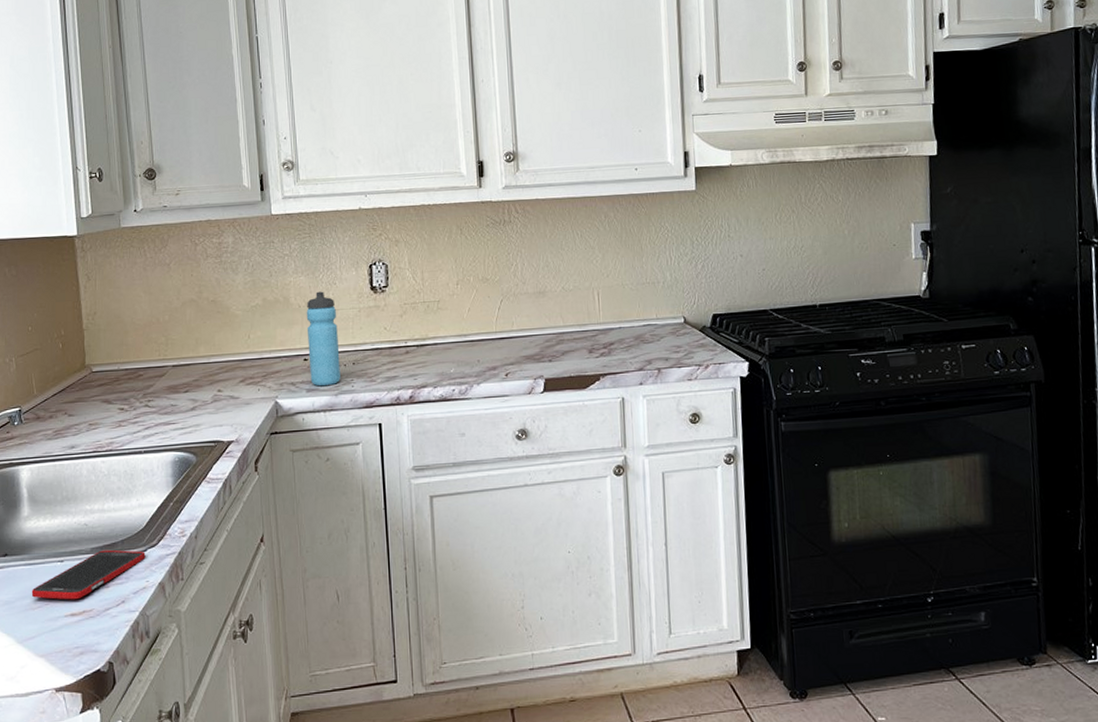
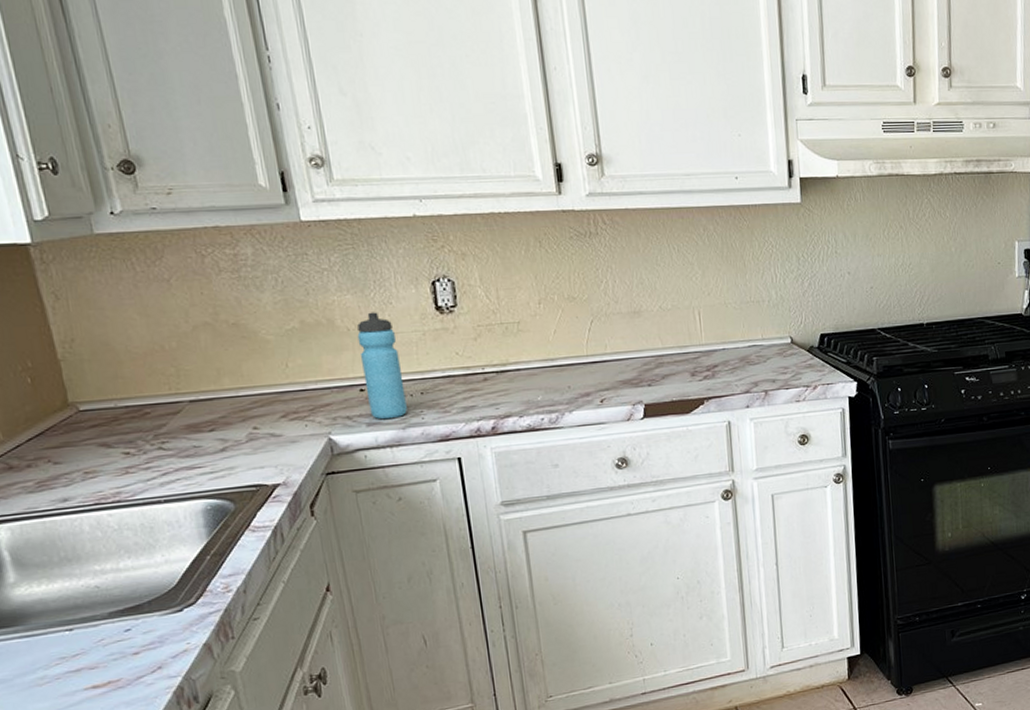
cell phone: present [31,549,146,600] -> none [34,611,183,673]

